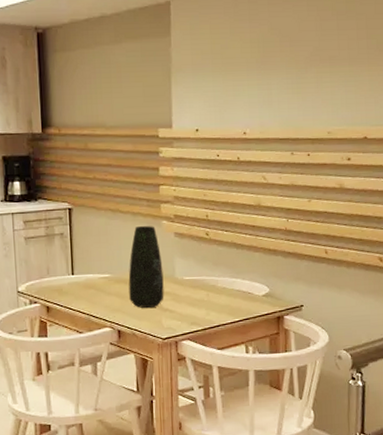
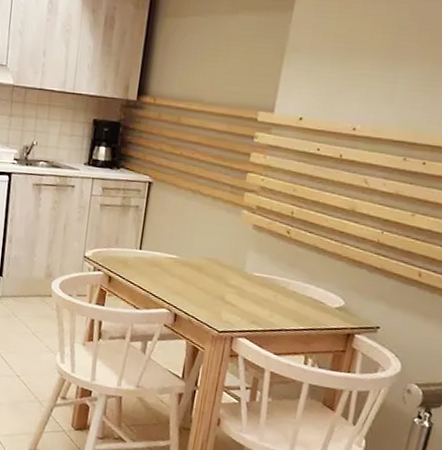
vase: present [128,226,164,308] -> none [192,212,235,298]

